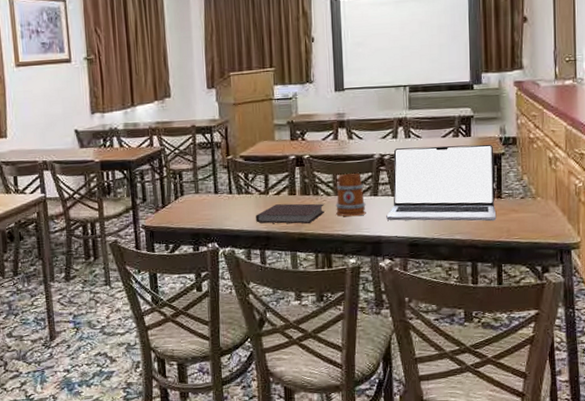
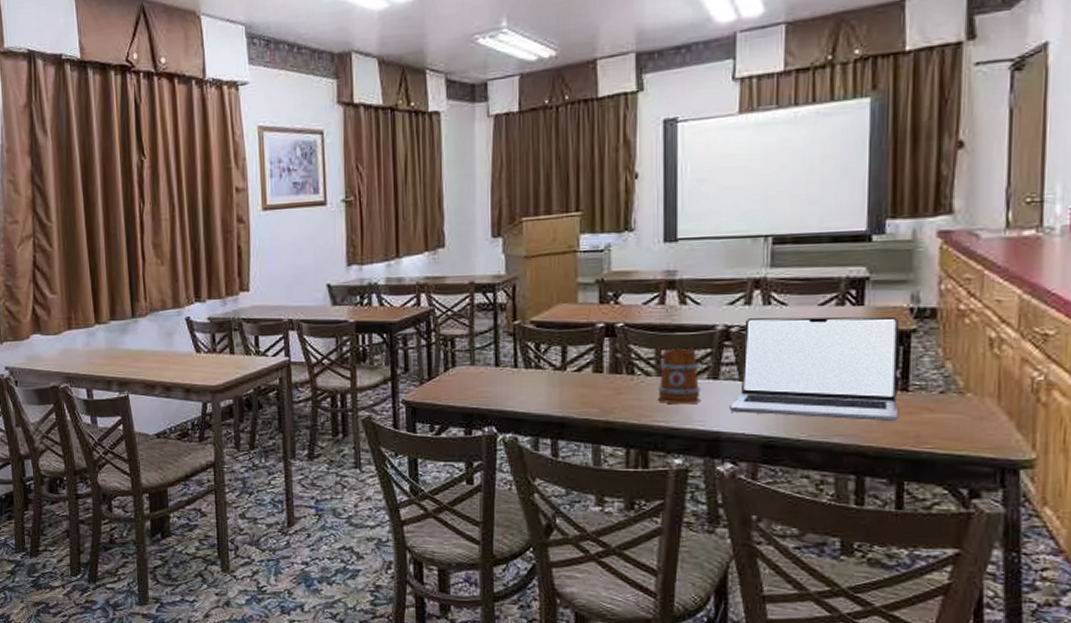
notebook: present [256,203,324,224] -> none [548,383,641,411]

